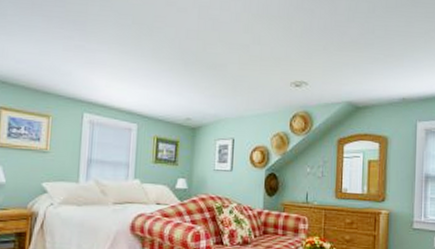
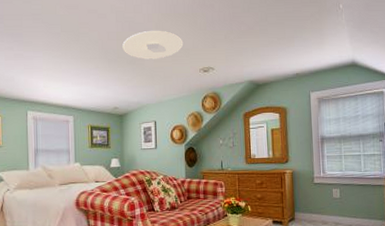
ceiling light: none [203,32,275,67] -> present [122,30,184,59]

